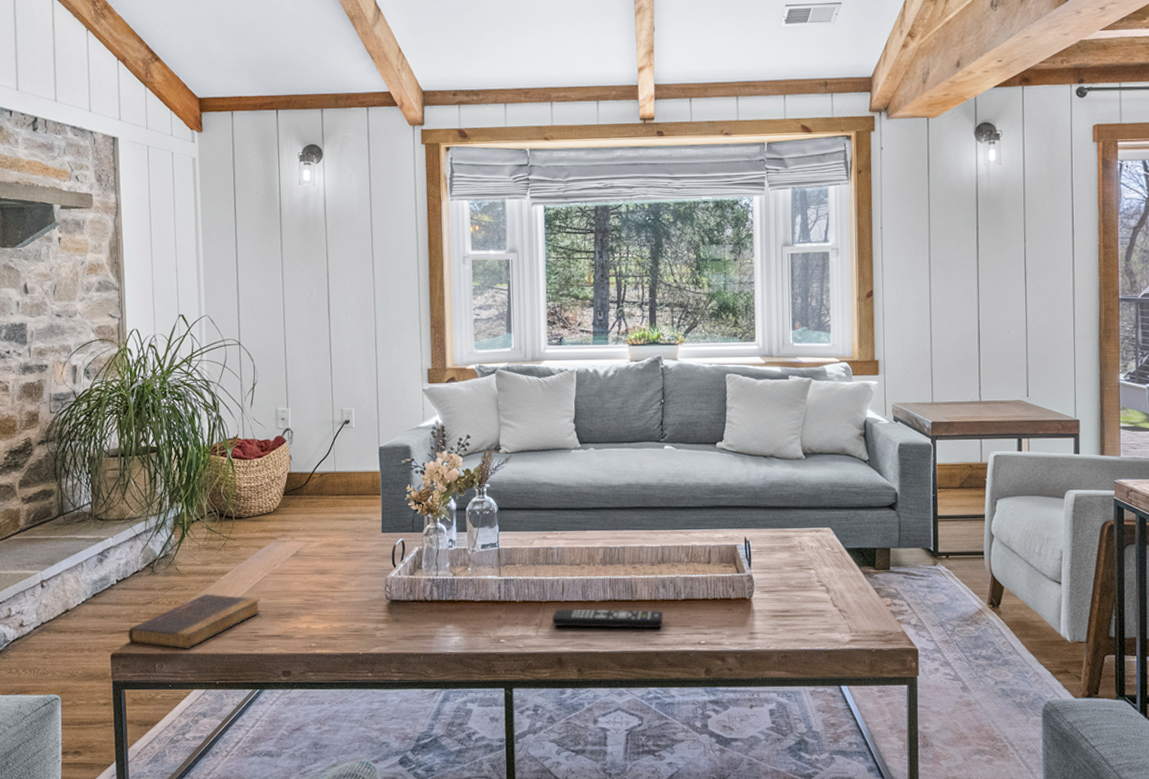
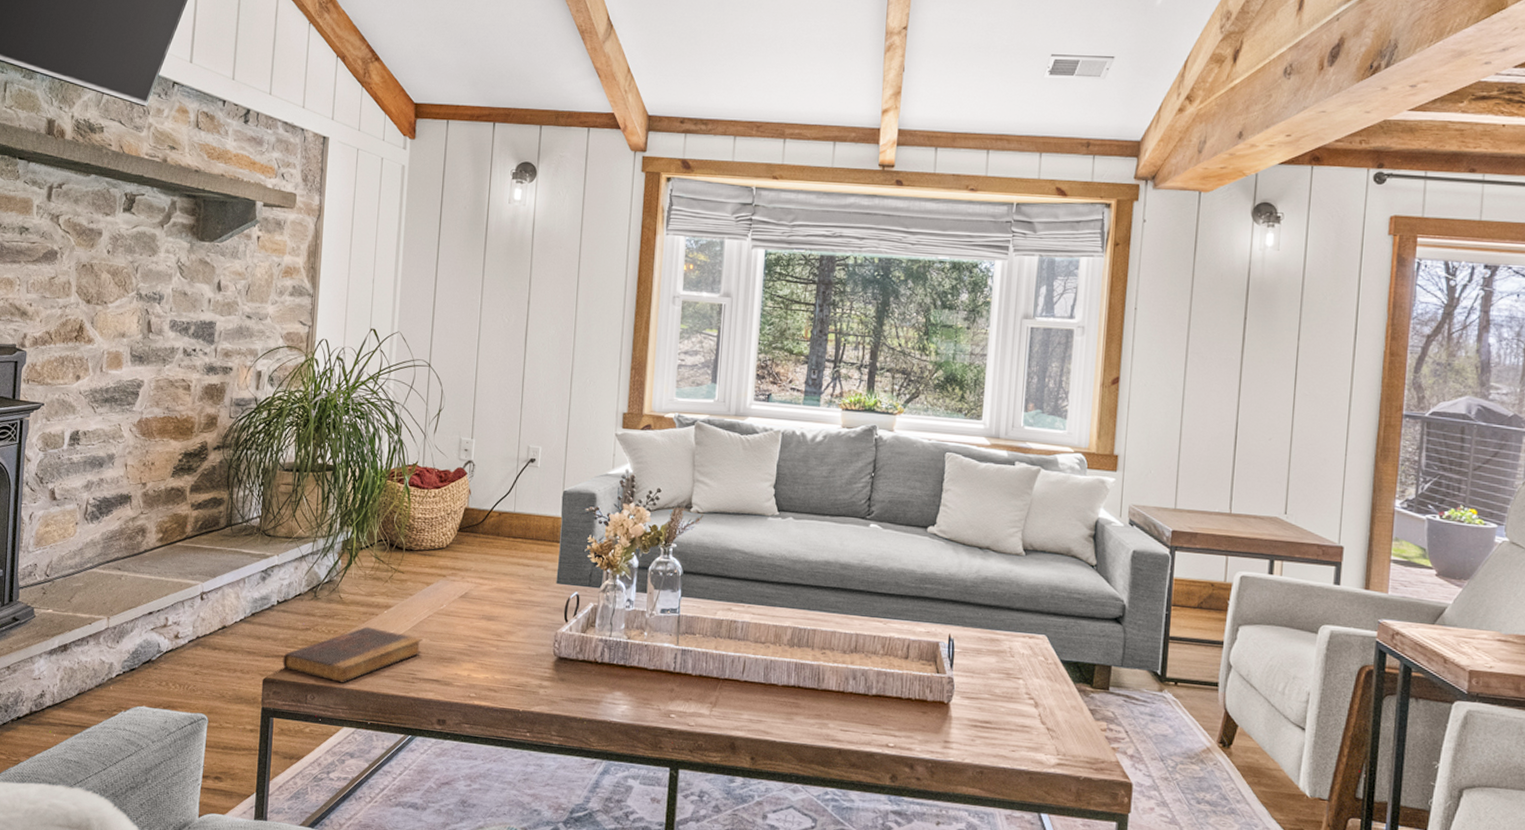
remote control: present [551,608,664,629] -> none [728,688,851,724]

